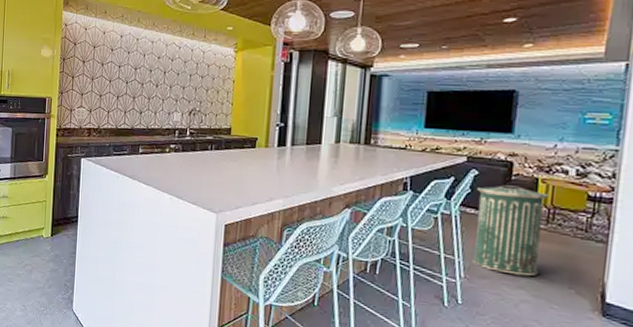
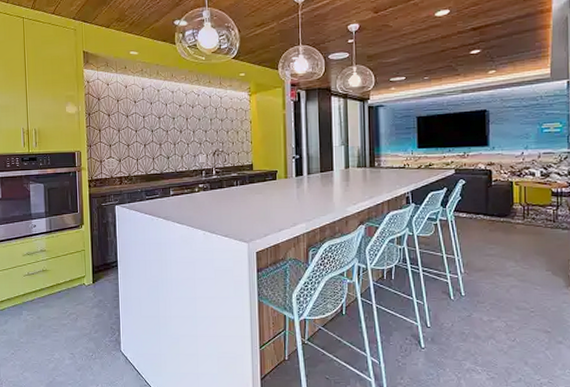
trash can: present [472,185,548,276] -> none [466,190,522,265]

